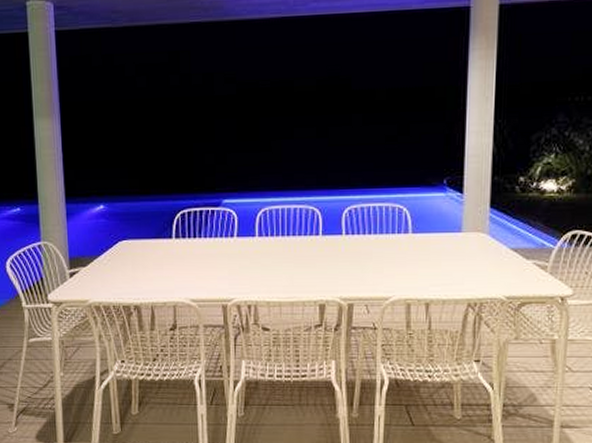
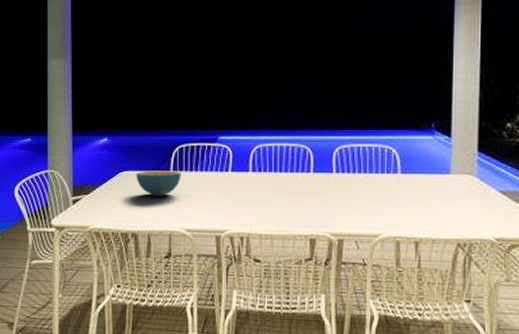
cereal bowl: none [136,238,184,267] -> present [136,170,181,197]

